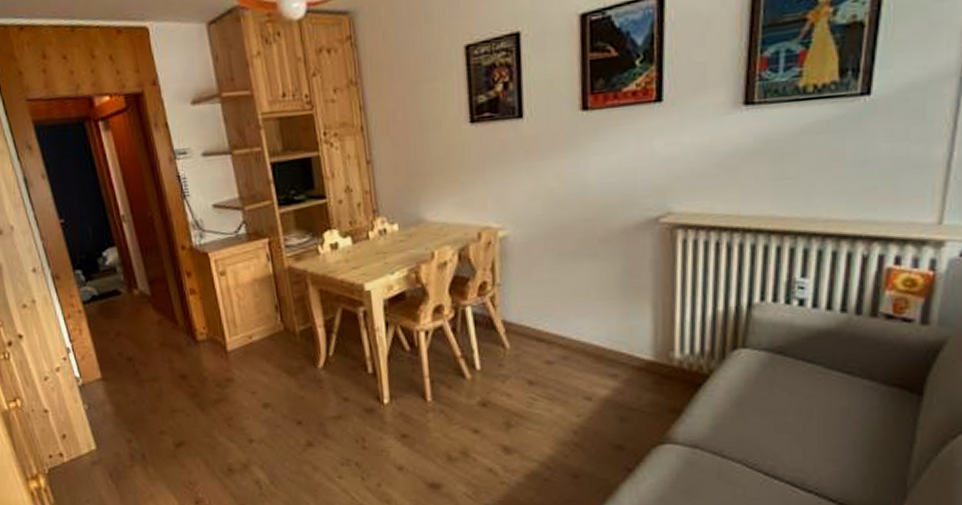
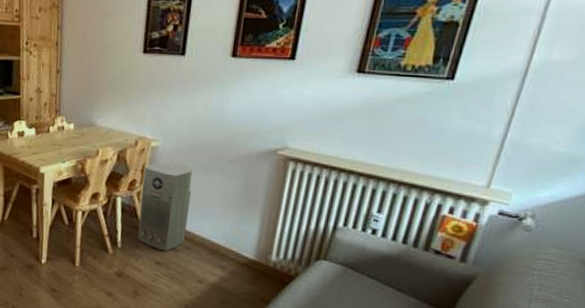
air purifier: none [495,252,560,366] -> present [137,162,193,251]

